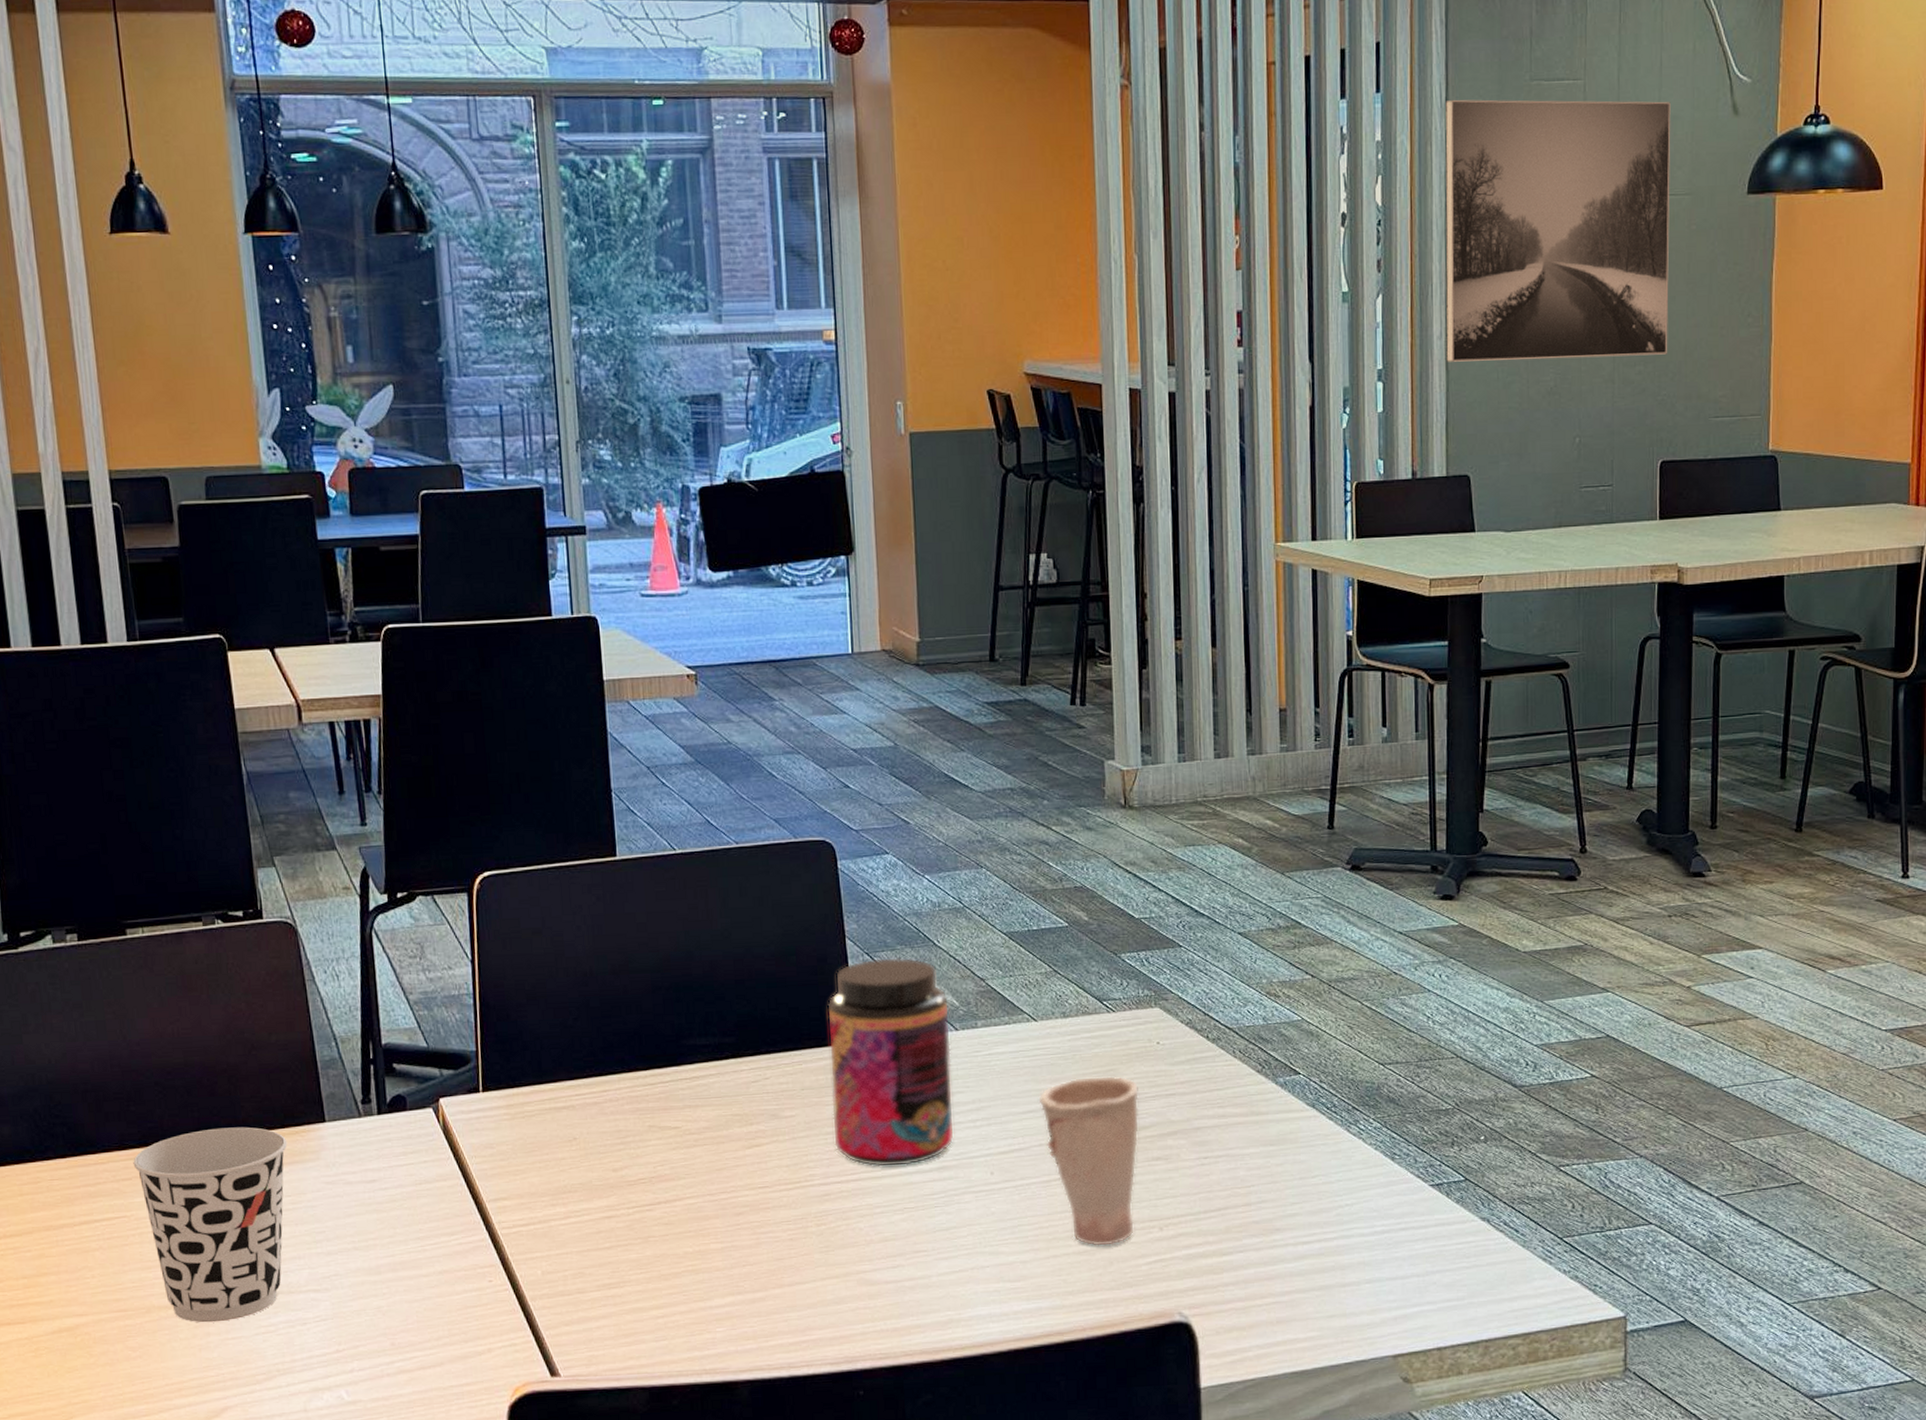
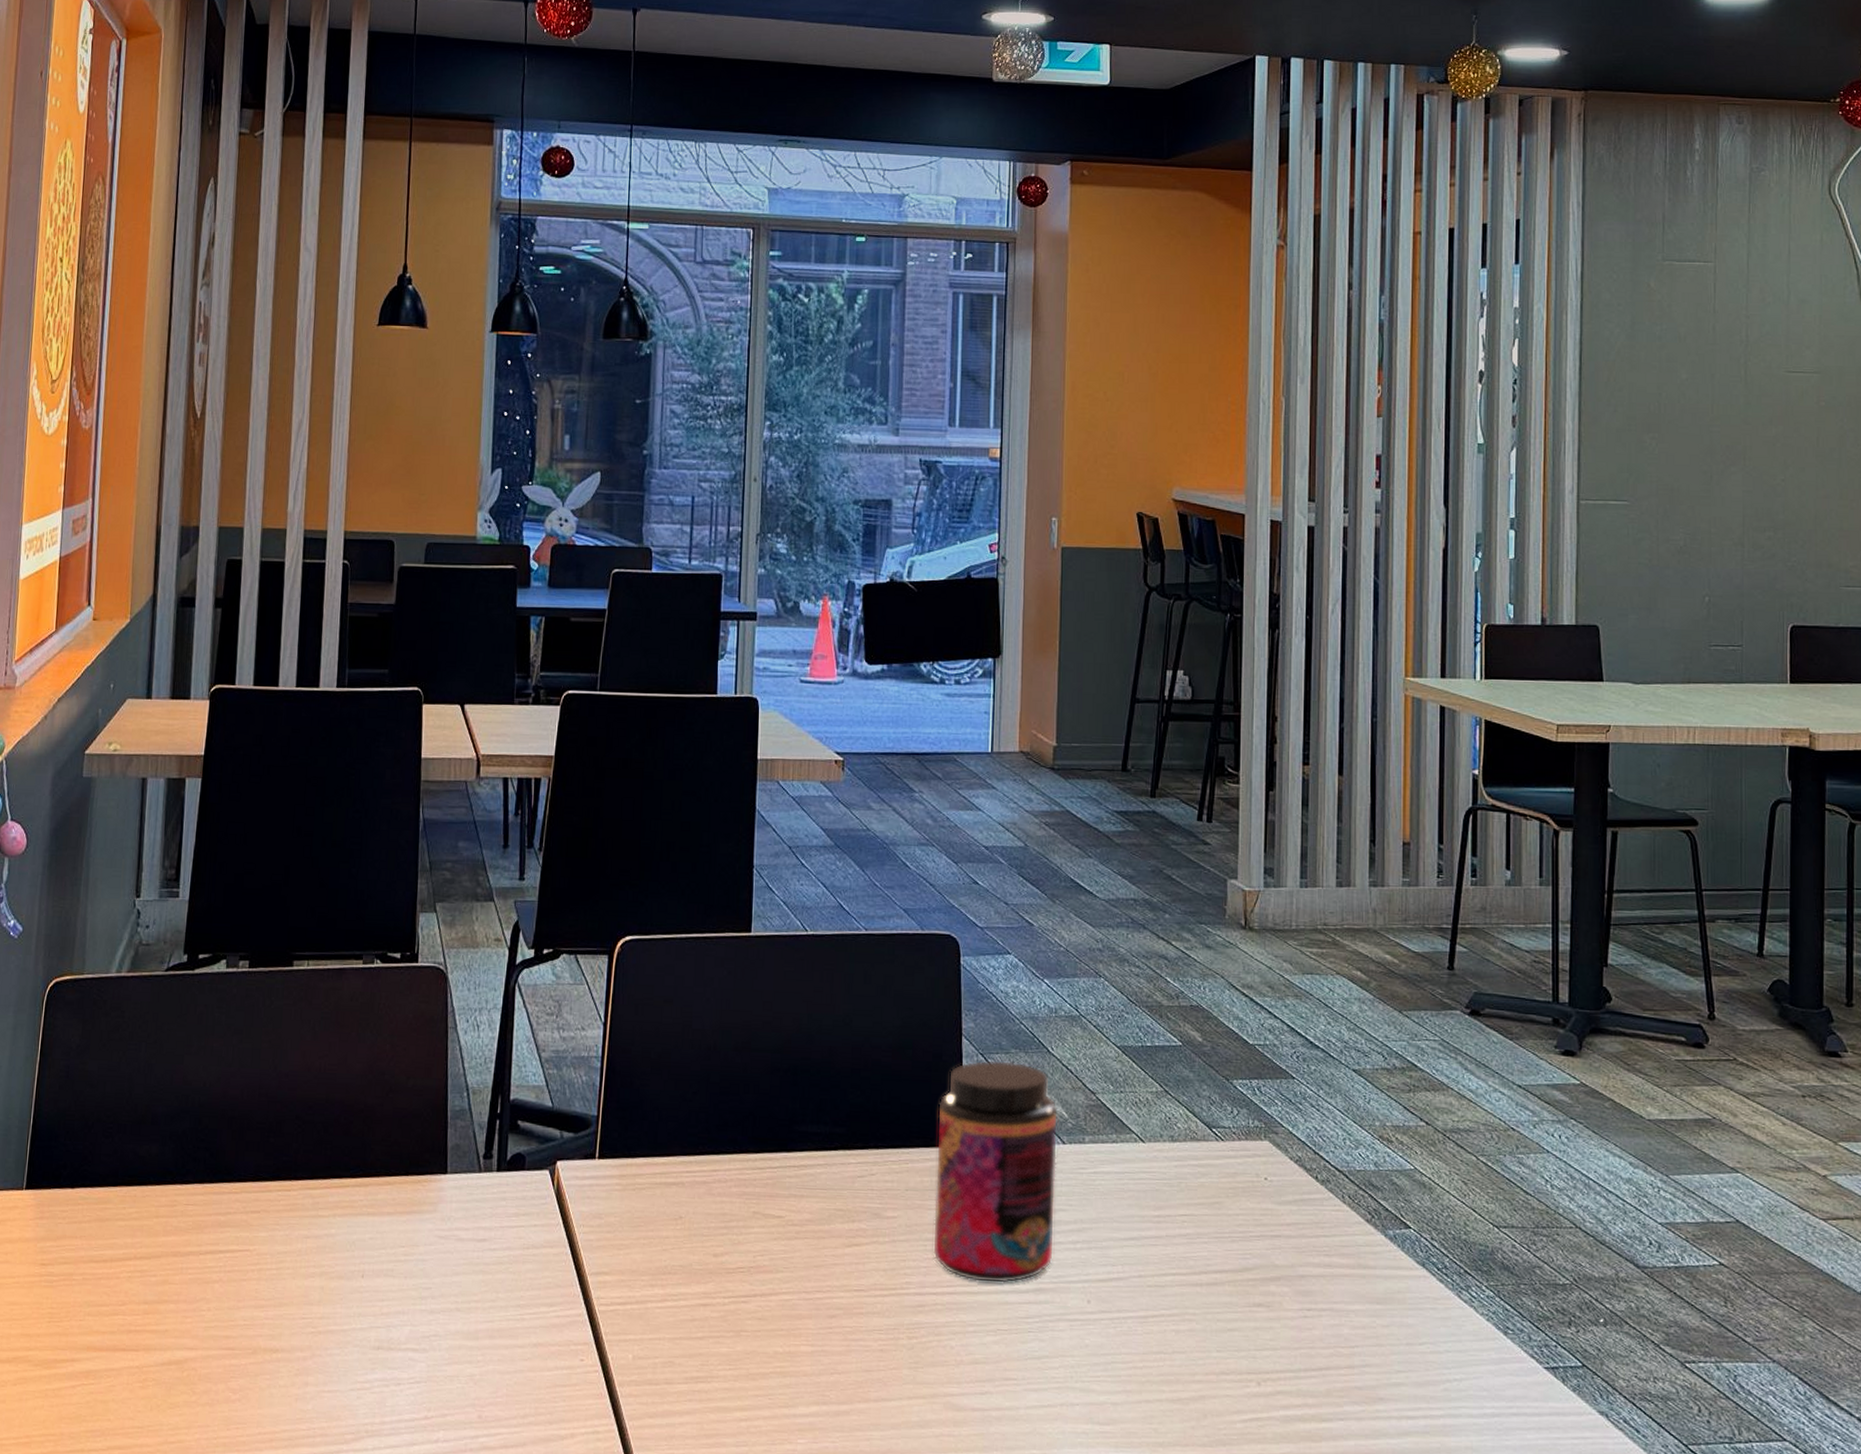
cup: present [133,1127,288,1323] -> none [264,1168,409,1373]
cup: present [1038,1075,1140,1246] -> none [1141,1207,1244,1396]
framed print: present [1445,99,1671,362] -> none [1577,273,1799,522]

